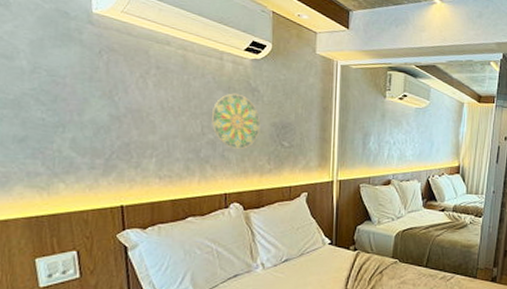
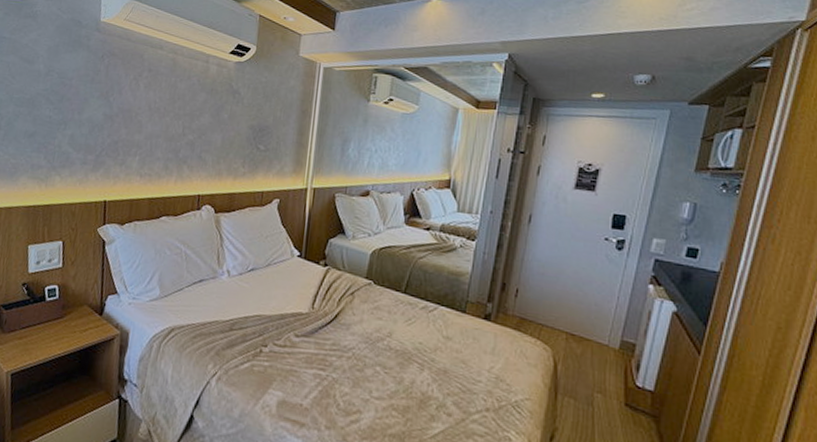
decorative plate: present [211,93,261,149] -> none [192,95,239,151]

